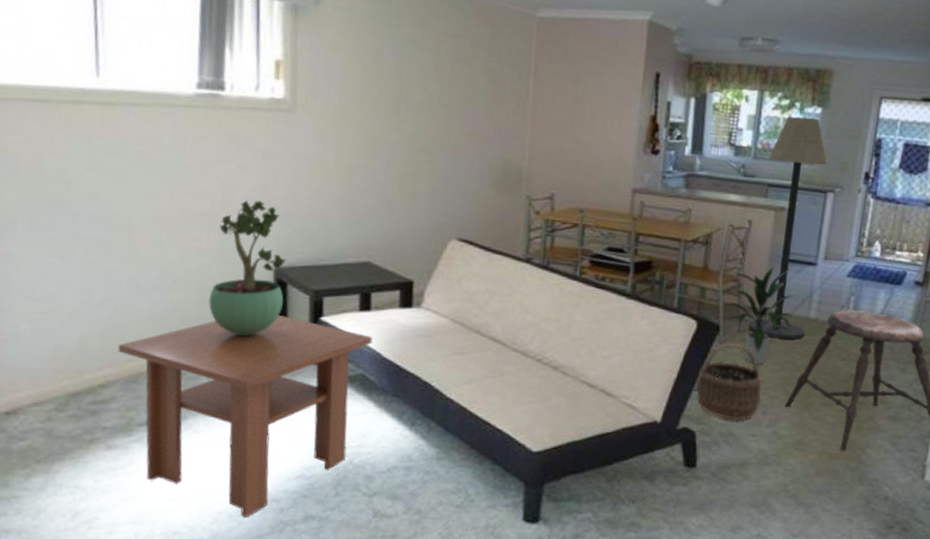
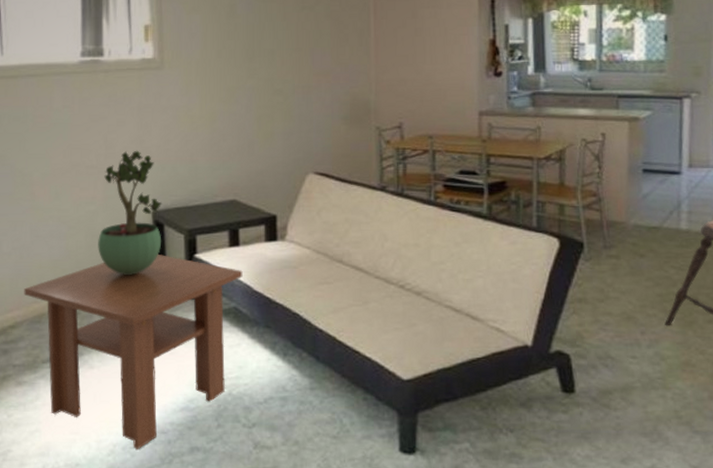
wicker basket: present [697,342,763,421] -> none [566,259,637,342]
indoor plant: present [723,265,795,364] -> none [585,177,665,280]
floor lamp: present [749,117,829,339] -> none [615,25,681,253]

